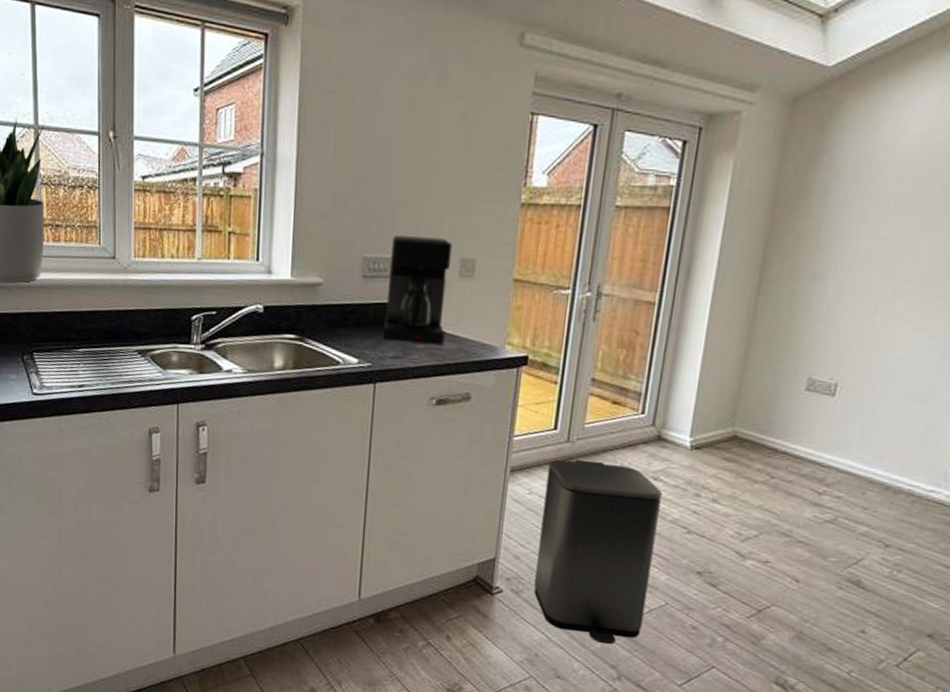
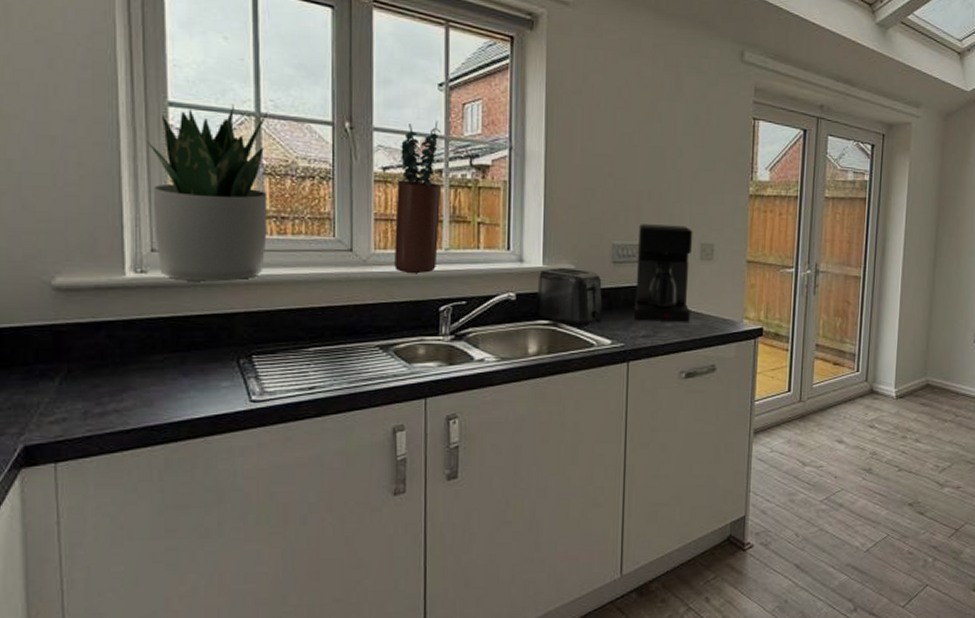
vase: none [152,128,196,282] -> present [394,121,442,273]
toaster: none [280,280,352,344] -> present [534,267,604,328]
pedal bin: present [533,460,663,645] -> none [779,417,878,581]

